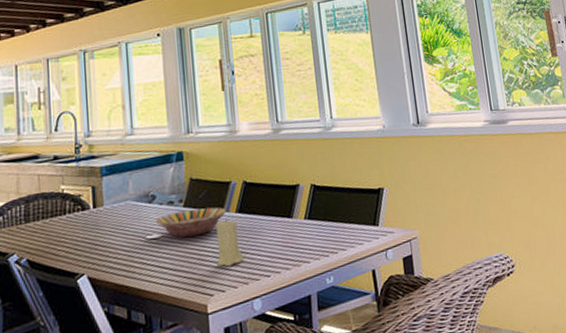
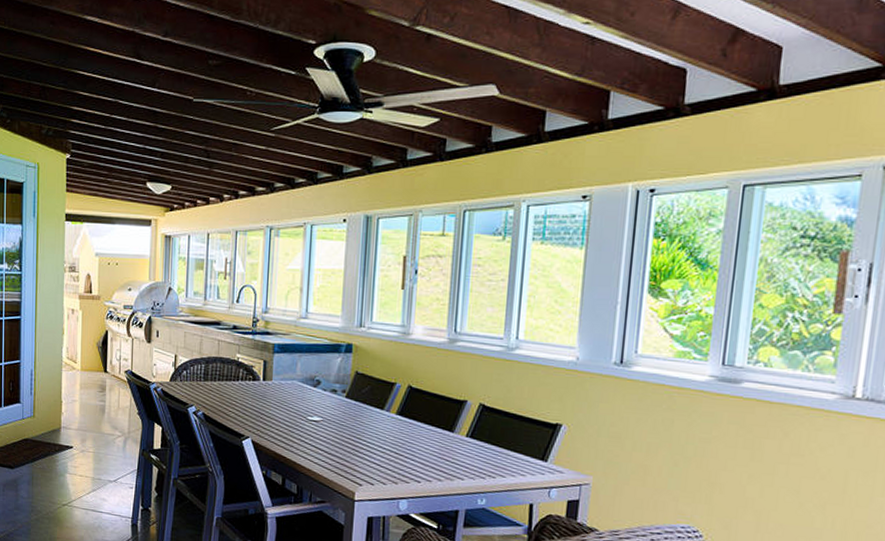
serving bowl: present [156,207,226,238] -> none [318,401,387,428]
candle: present [215,218,244,267] -> none [370,417,397,464]

